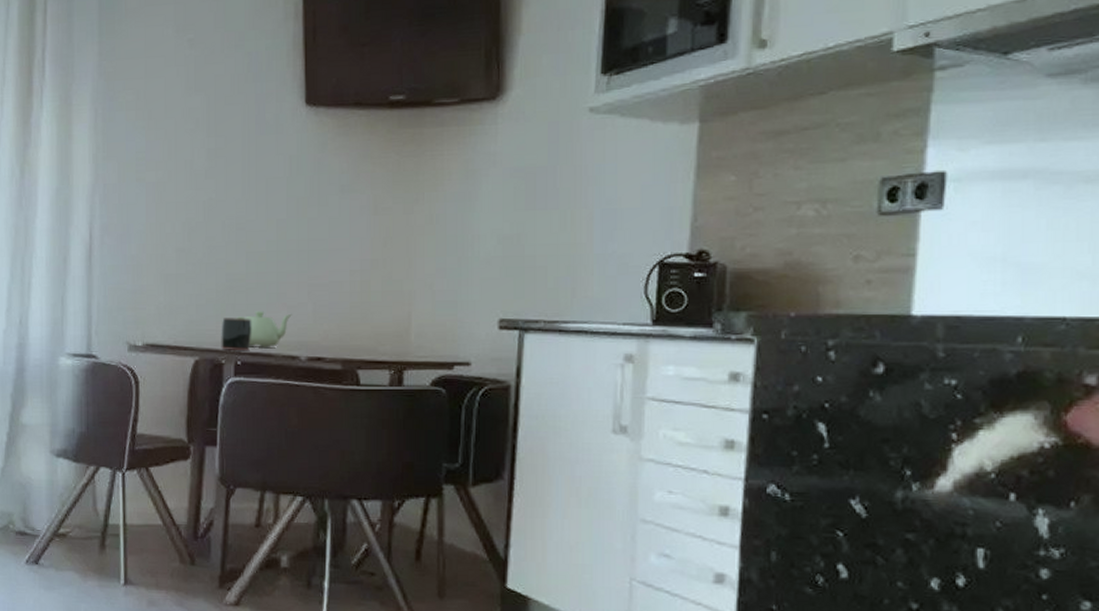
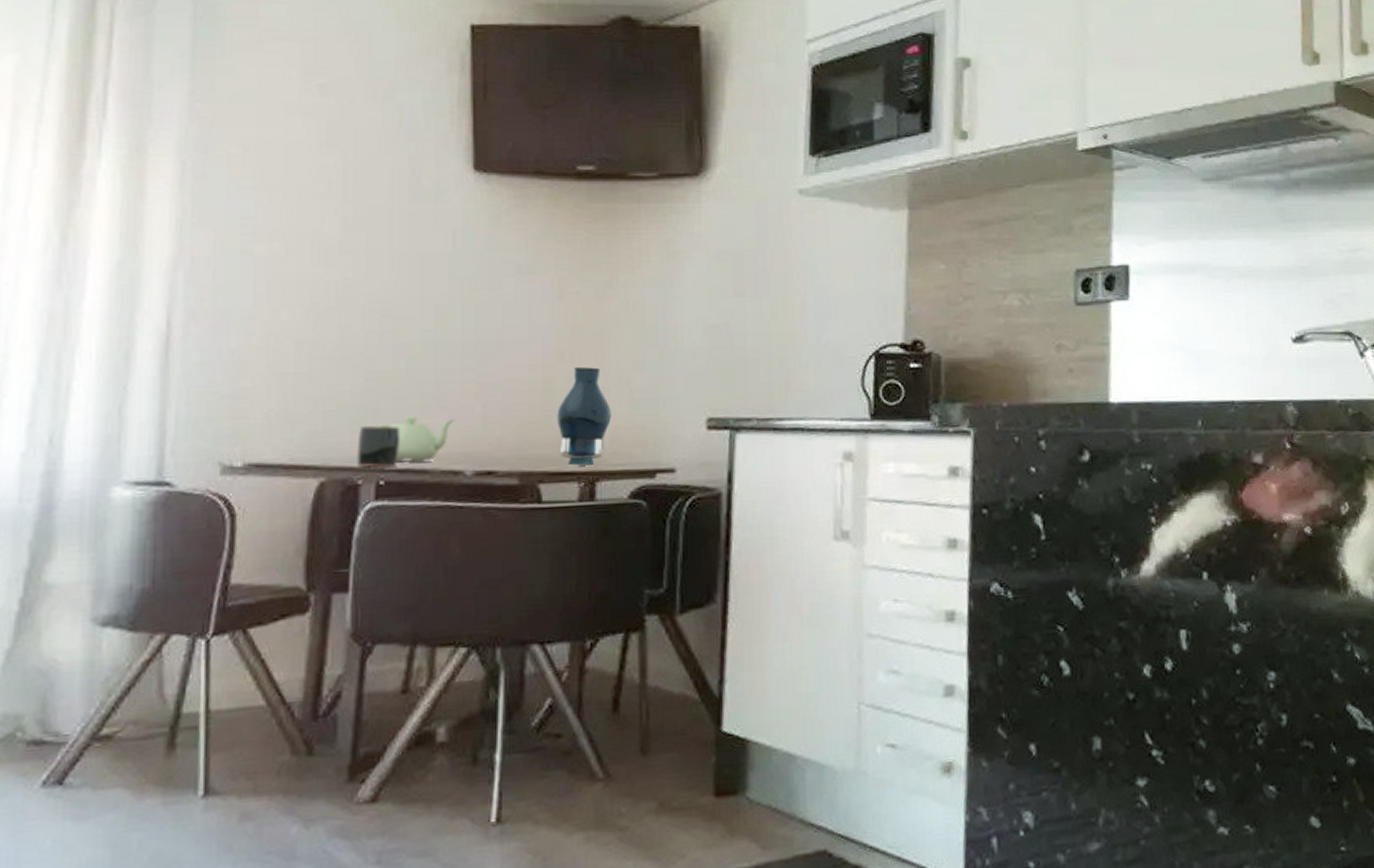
vase: none [372,273,417,356] -> present [557,367,611,466]

